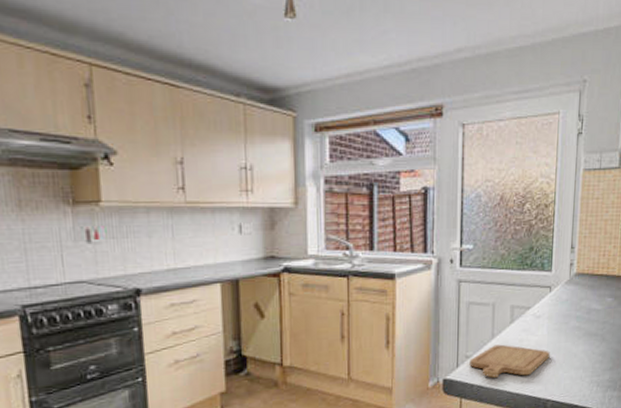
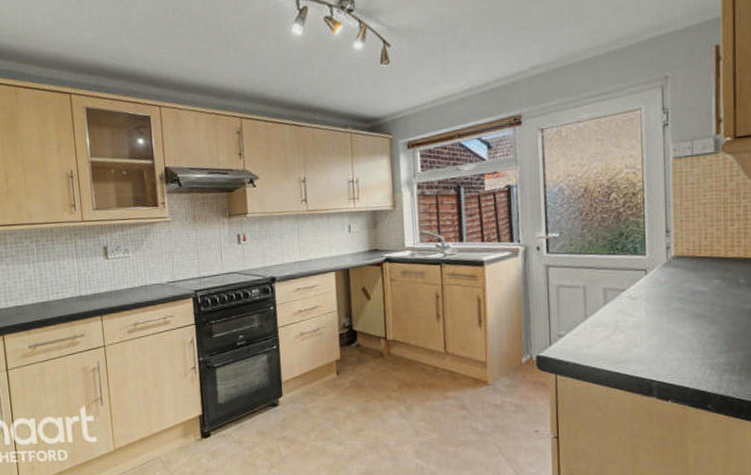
chopping board: present [469,344,550,378] -> none [563,324,651,356]

